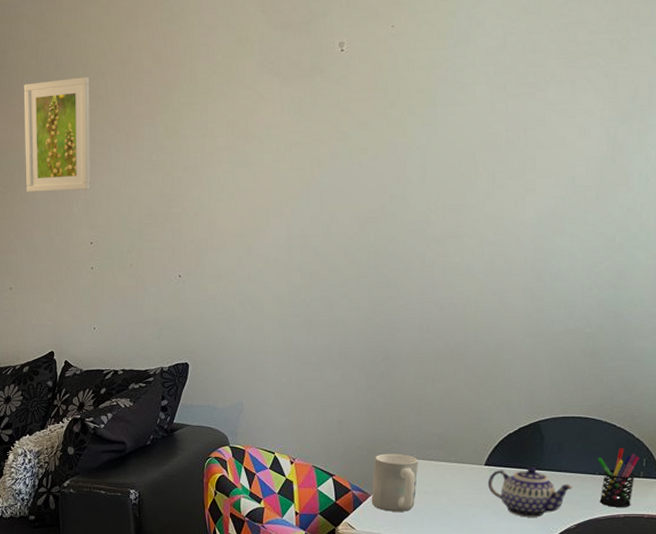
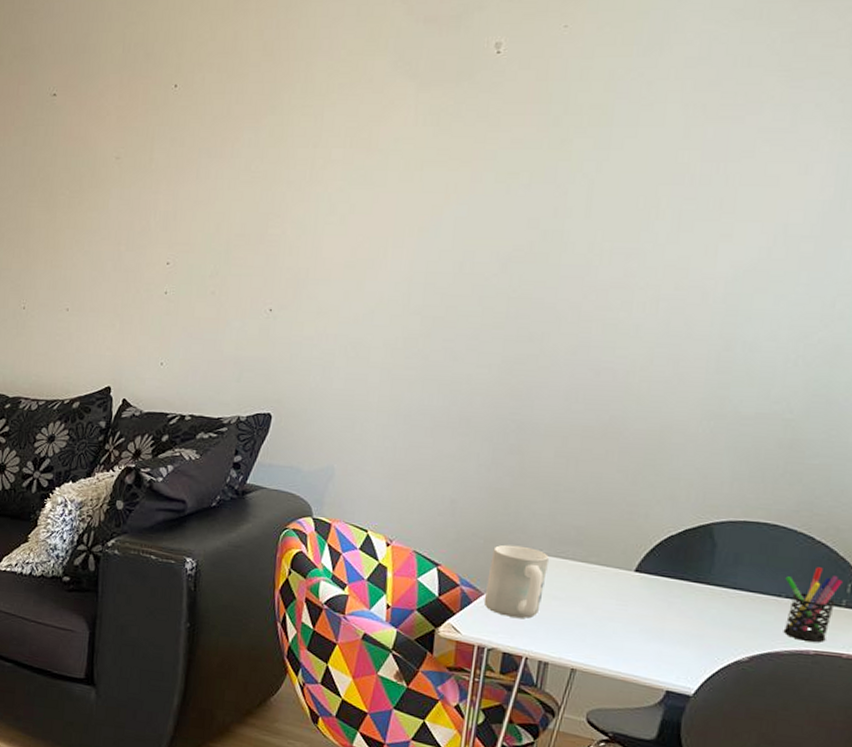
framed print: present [23,77,90,193] -> none [96,68,184,201]
teapot: present [488,466,573,517] -> none [637,578,749,643]

